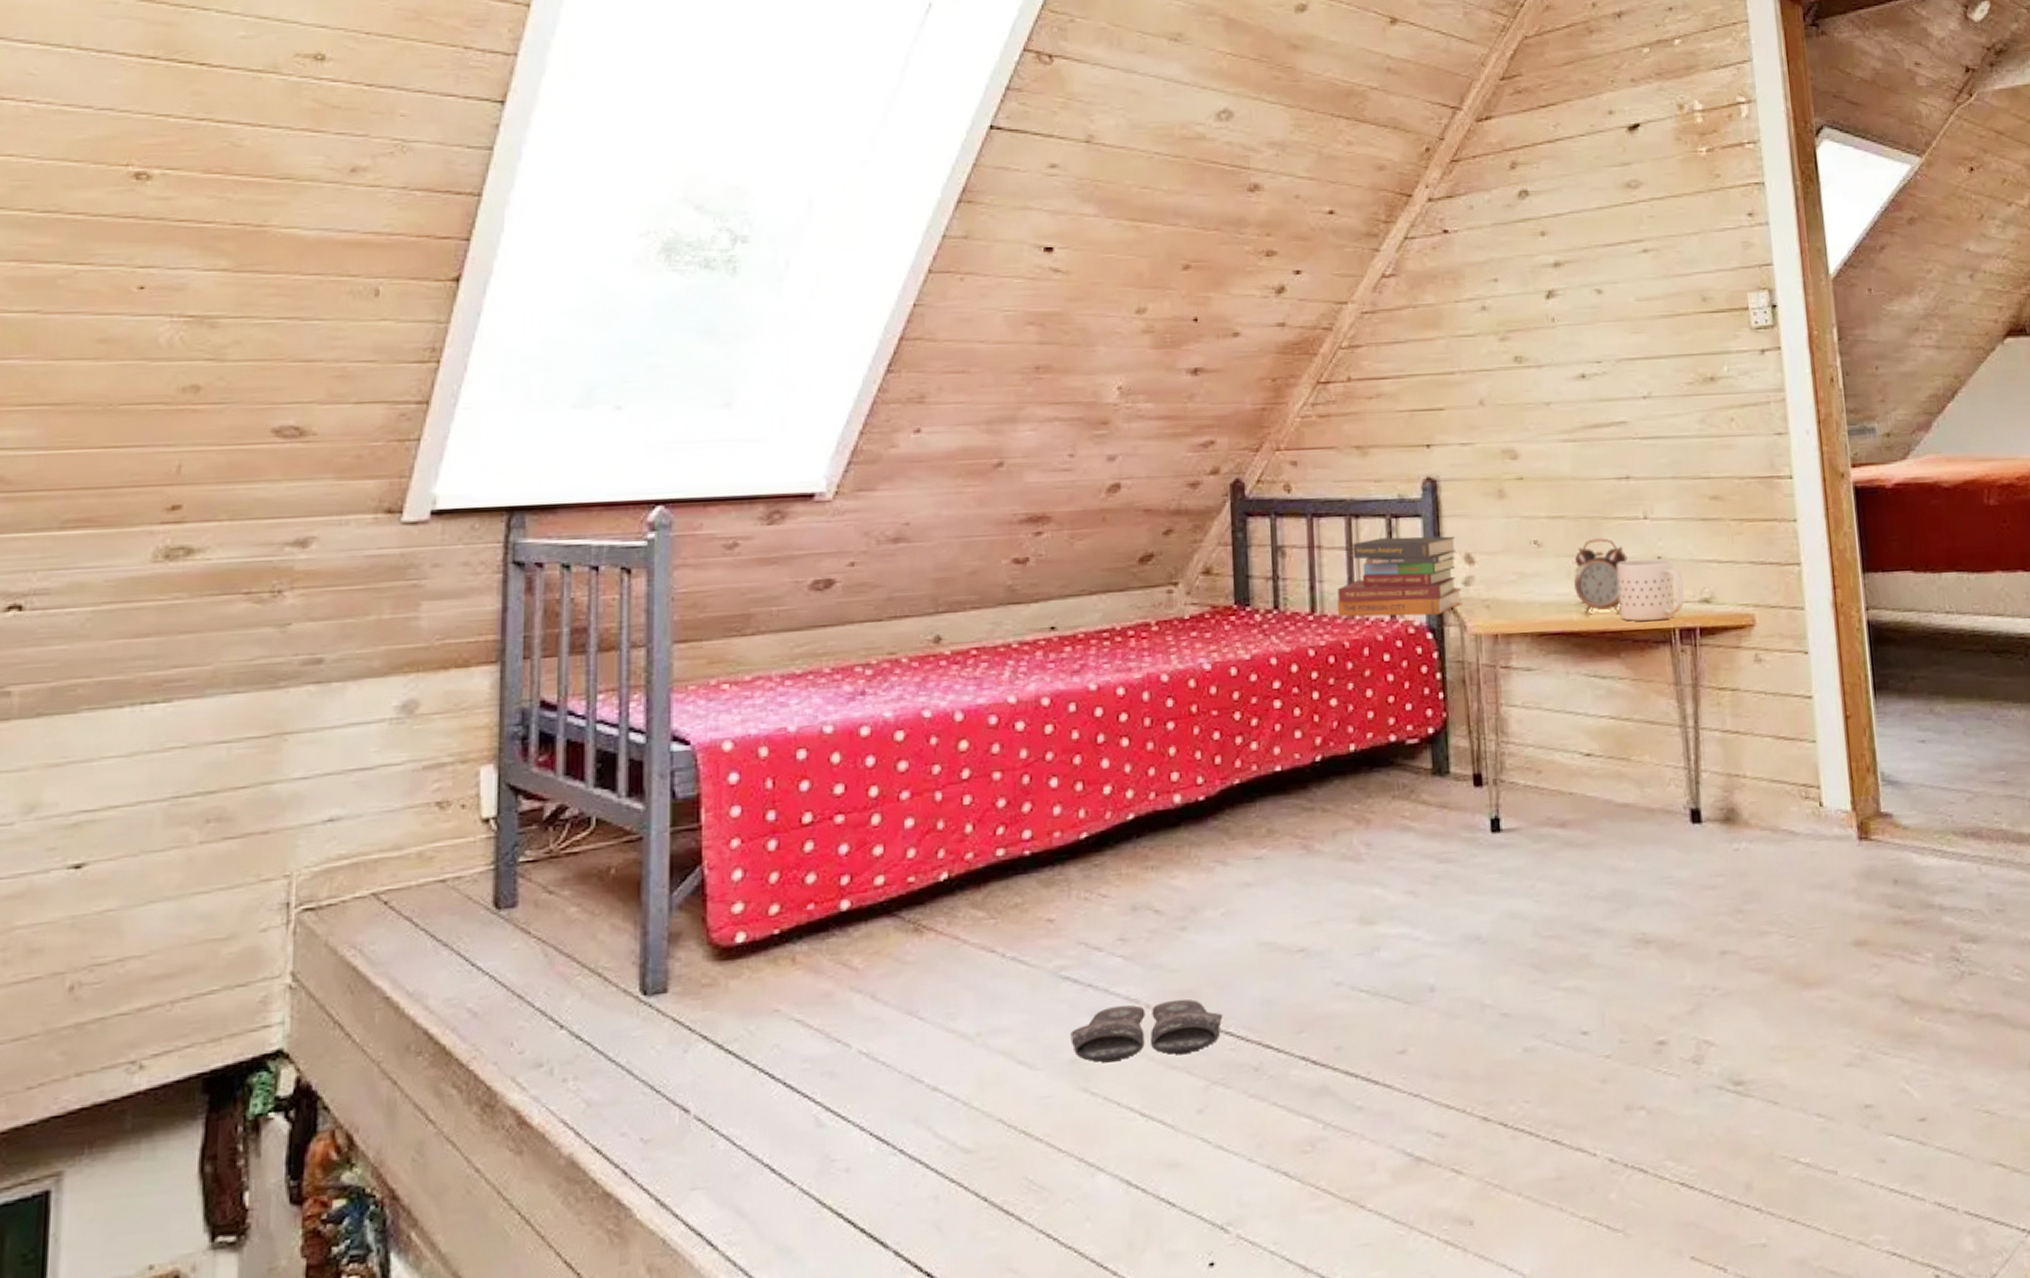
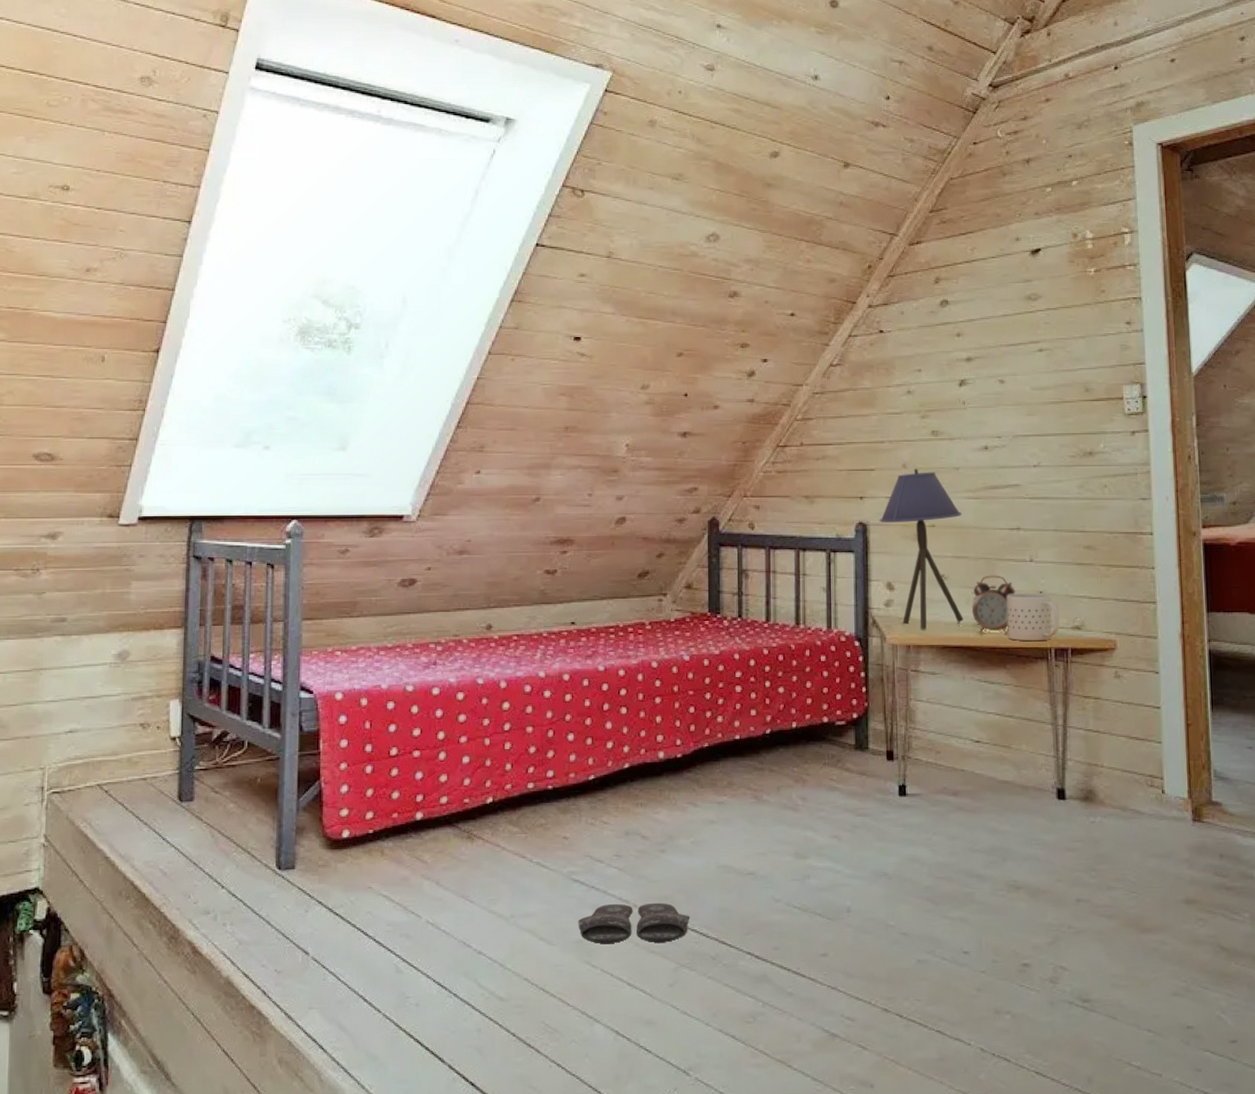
books: present [1336,536,1463,617] -> none [786,567,884,629]
table lamp: none [1452,405,1564,614] -> present [879,468,964,630]

